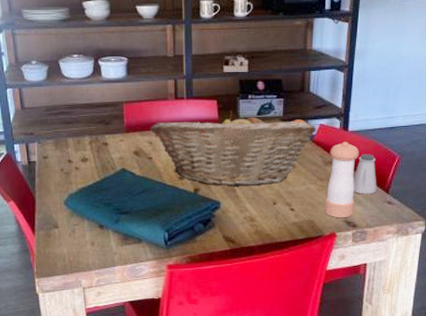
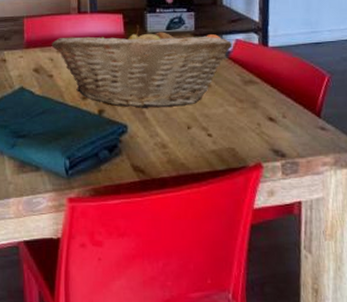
pepper shaker: present [324,141,359,218] -> none [246,58,283,146]
saltshaker: present [353,154,377,194] -> none [278,72,307,118]

